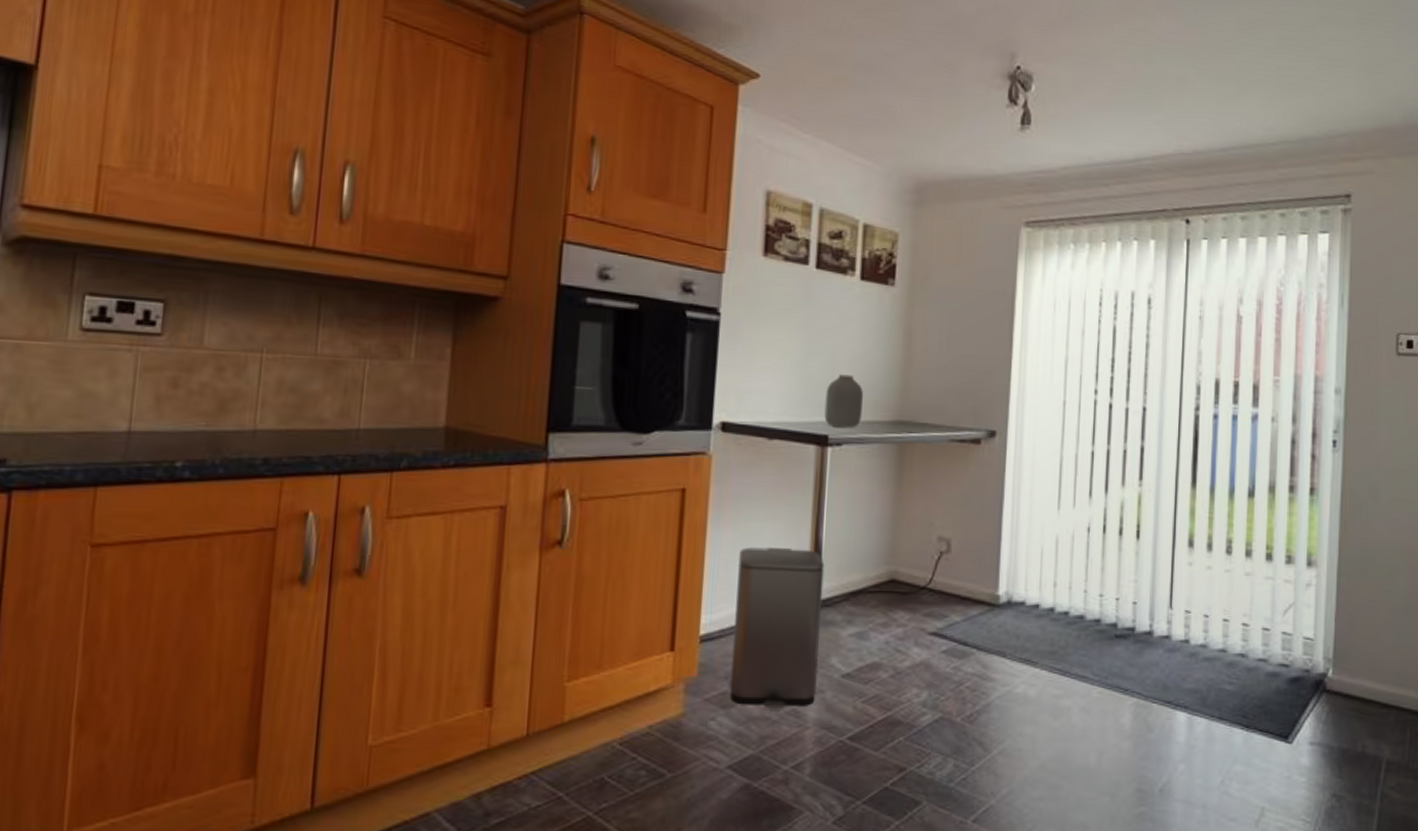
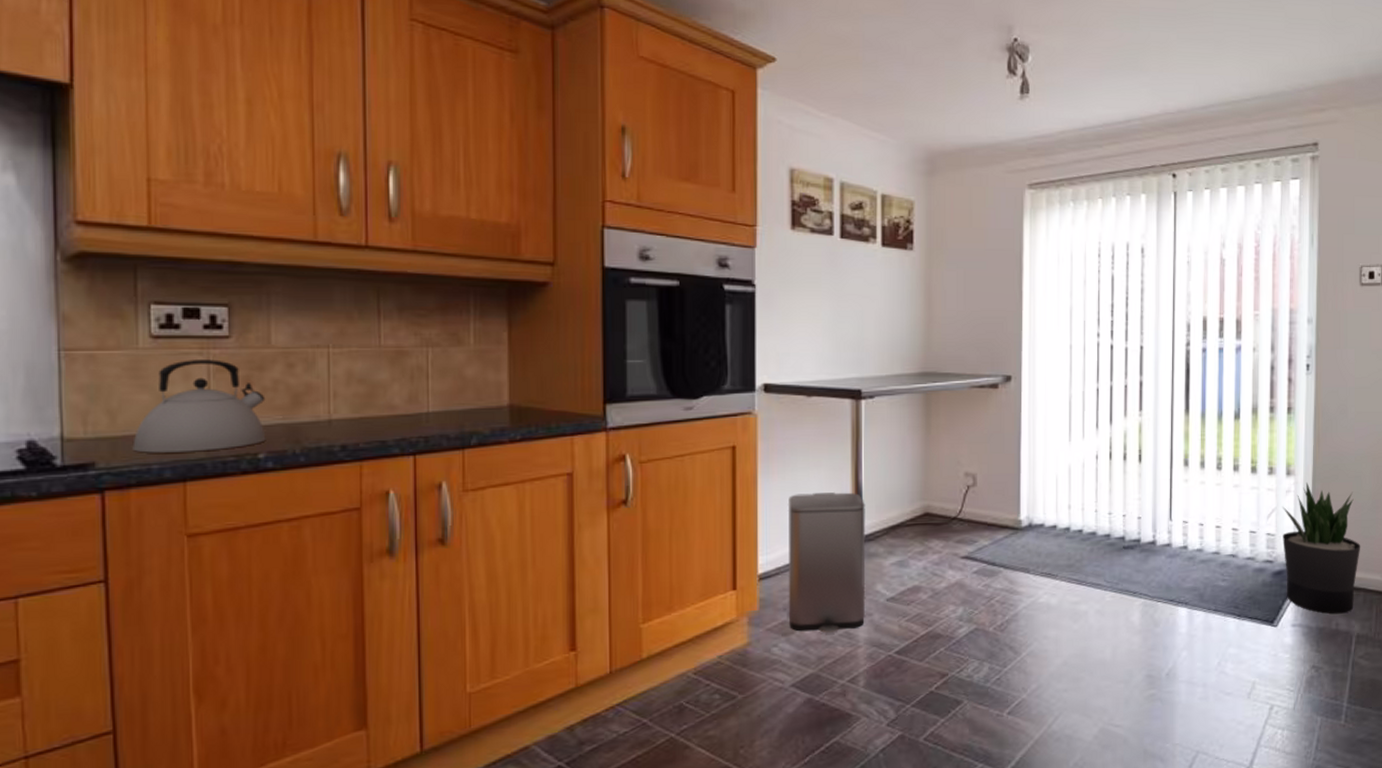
kettle: none [47,356,191,456] -> present [132,359,266,453]
vase: present [824,374,863,429] -> none [856,334,890,382]
planter: none [1301,576,1394,734] -> present [1283,482,1361,614]

